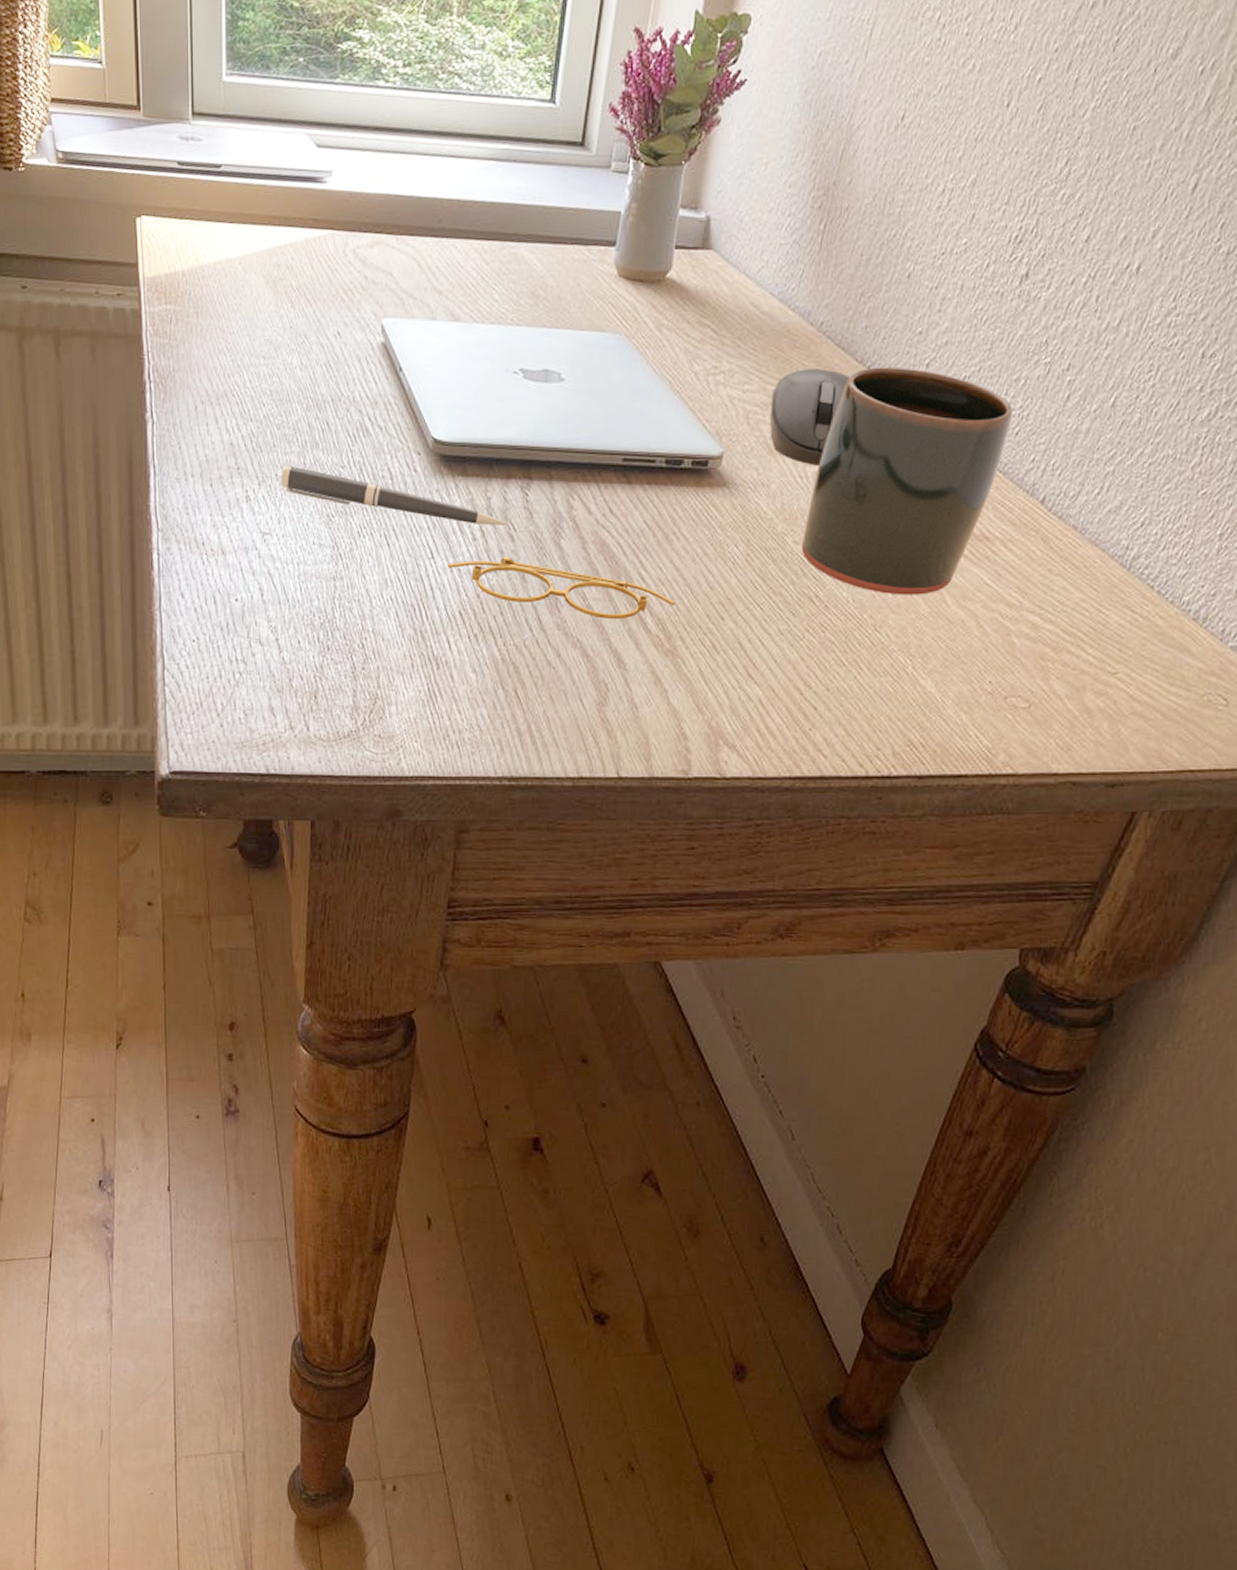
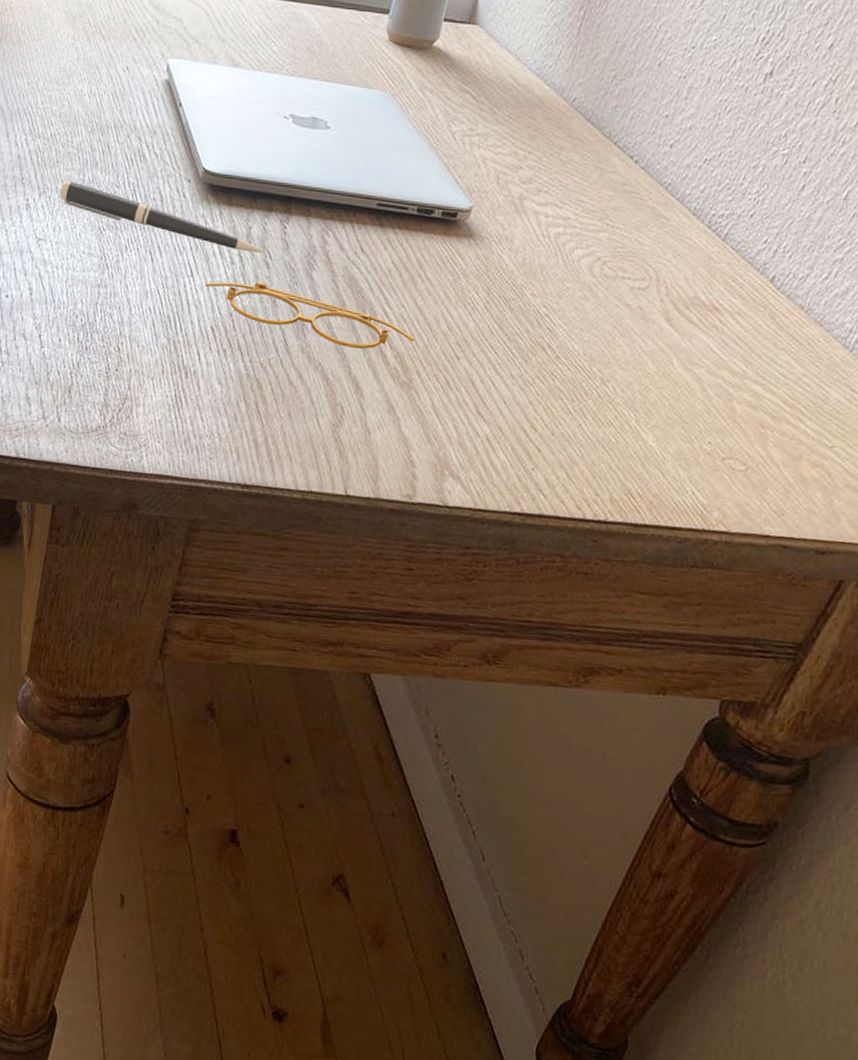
computer mouse: present [770,369,849,466] -> none [517,139,597,227]
mug: present [801,366,1013,595] -> none [538,143,749,355]

